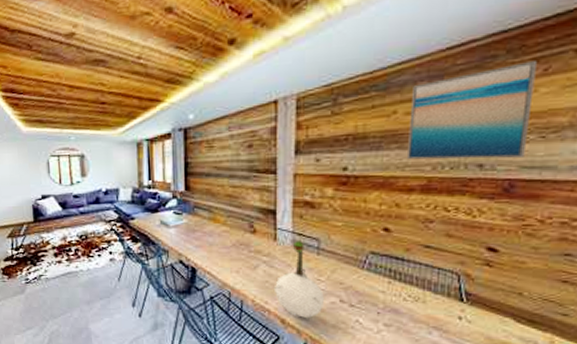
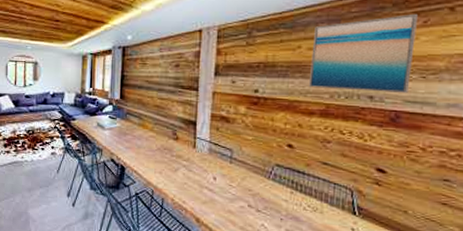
plant: present [273,239,325,319] -> none [191,149,235,220]

